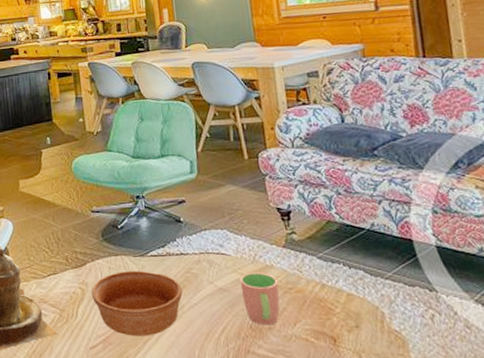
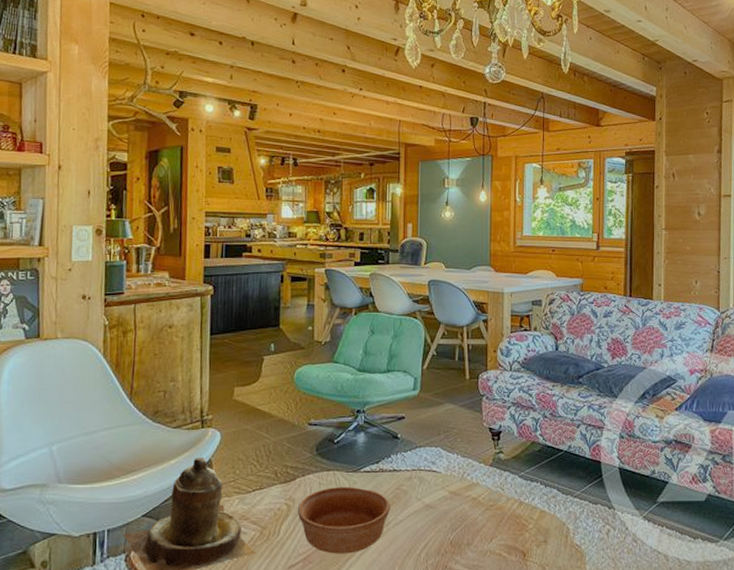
cup: present [239,273,280,325] -> none [446,490,482,541]

